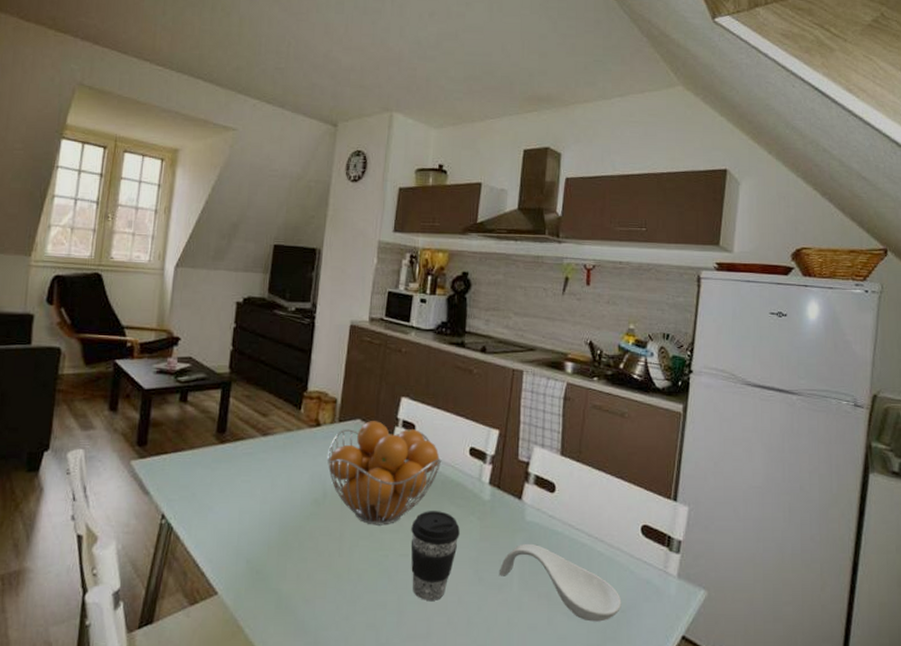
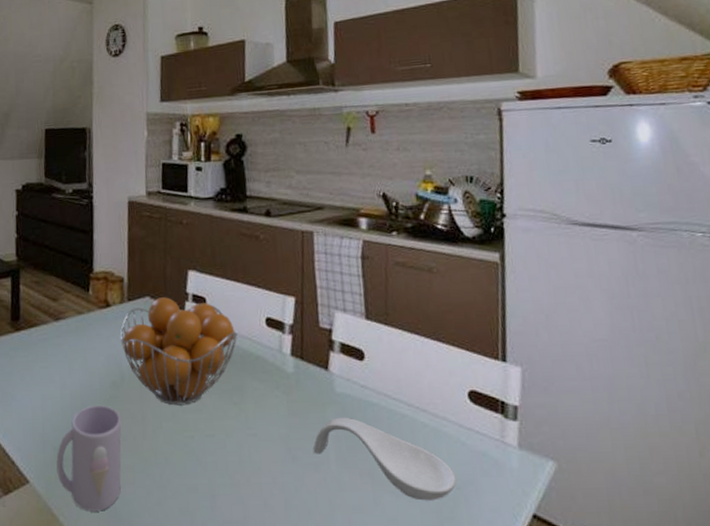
mug: none [247,520,319,624] -> present [56,404,122,512]
coffee cup: present [411,511,460,600] -> none [214,387,266,483]

